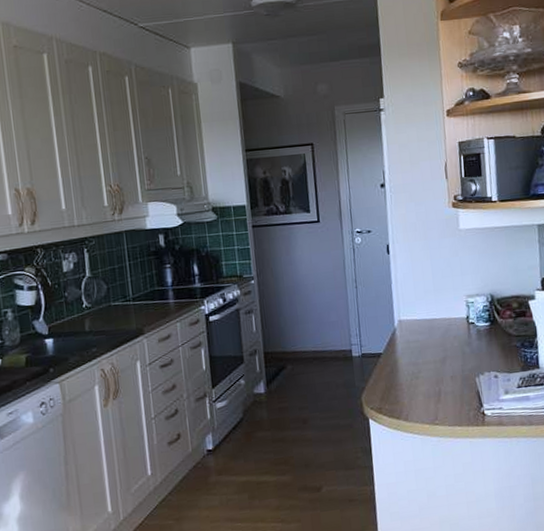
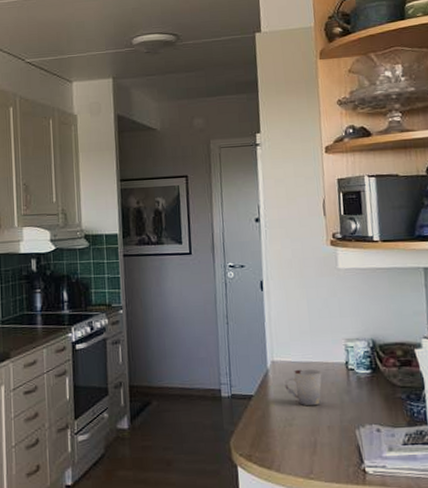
cup: none [411,325,445,360] -> present [284,369,322,406]

